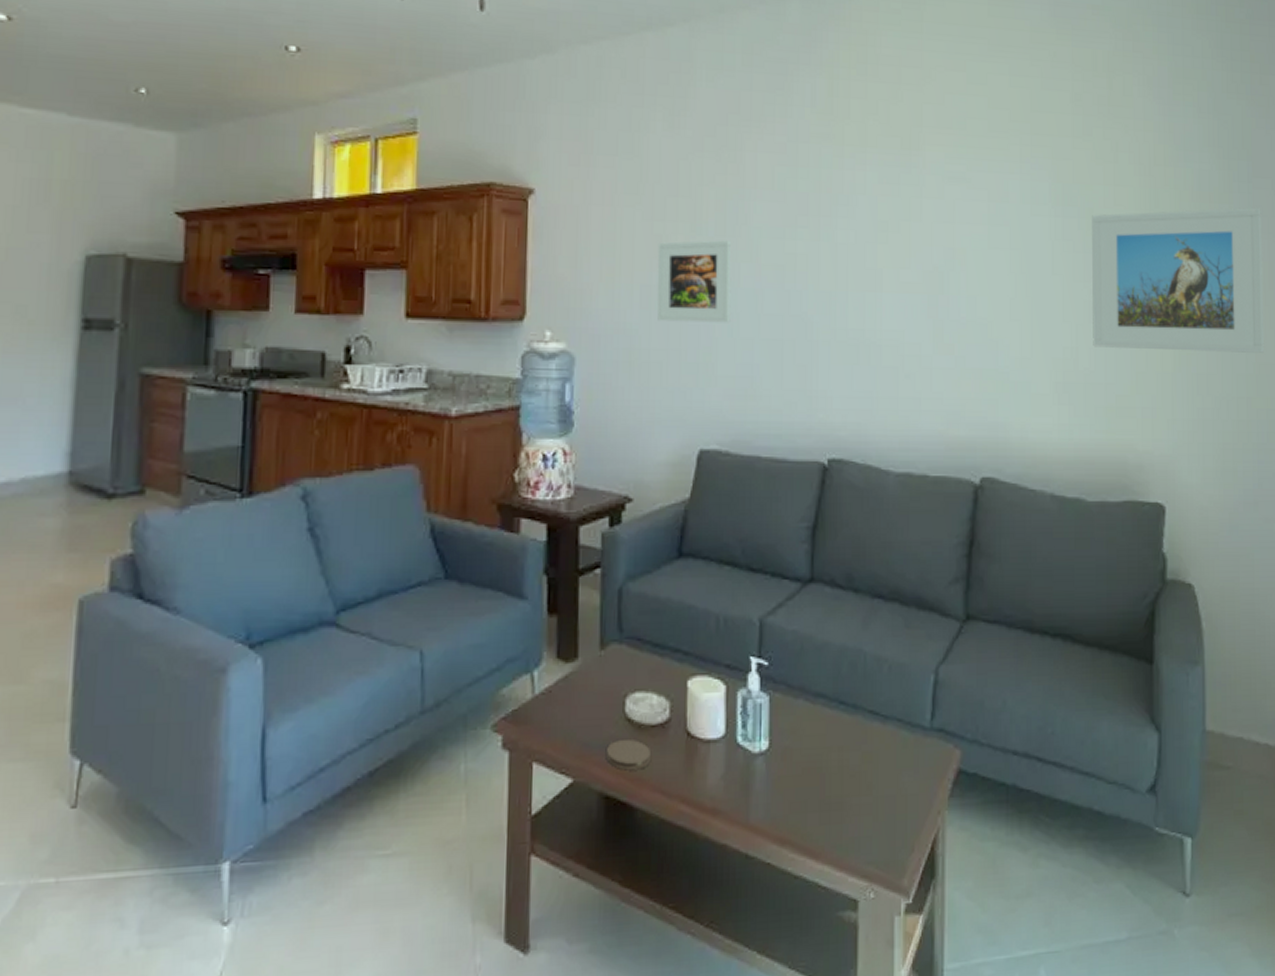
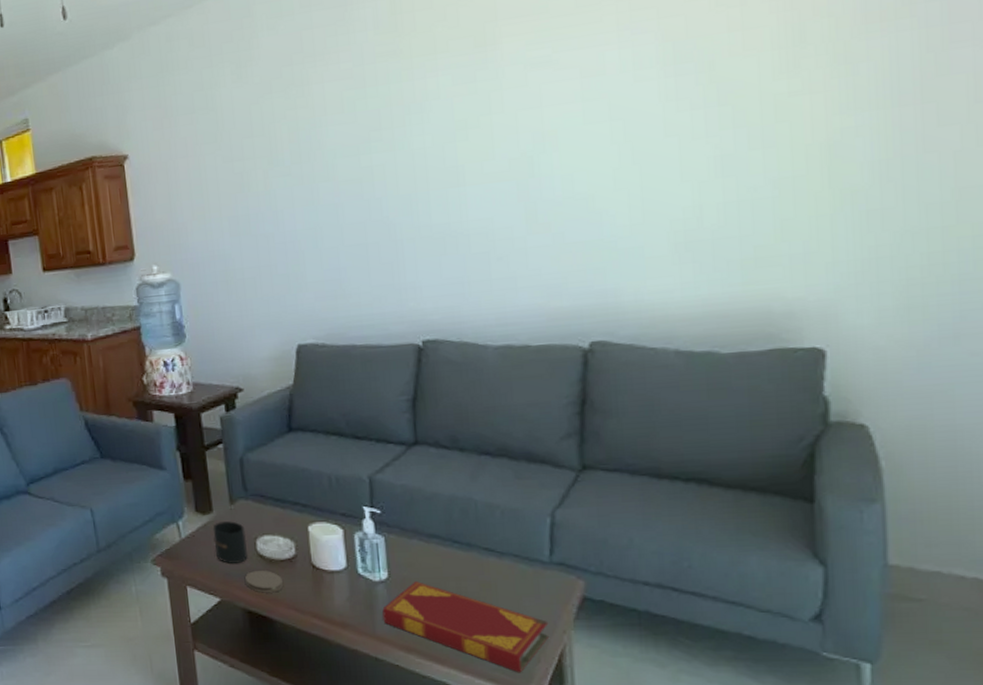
mug: none [574,672,615,730] -> present [212,521,248,564]
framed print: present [657,240,732,323] -> none [240,166,314,245]
hardback book: none [759,753,925,867] -> present [382,582,550,673]
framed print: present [1092,207,1264,353] -> none [713,12,967,202]

